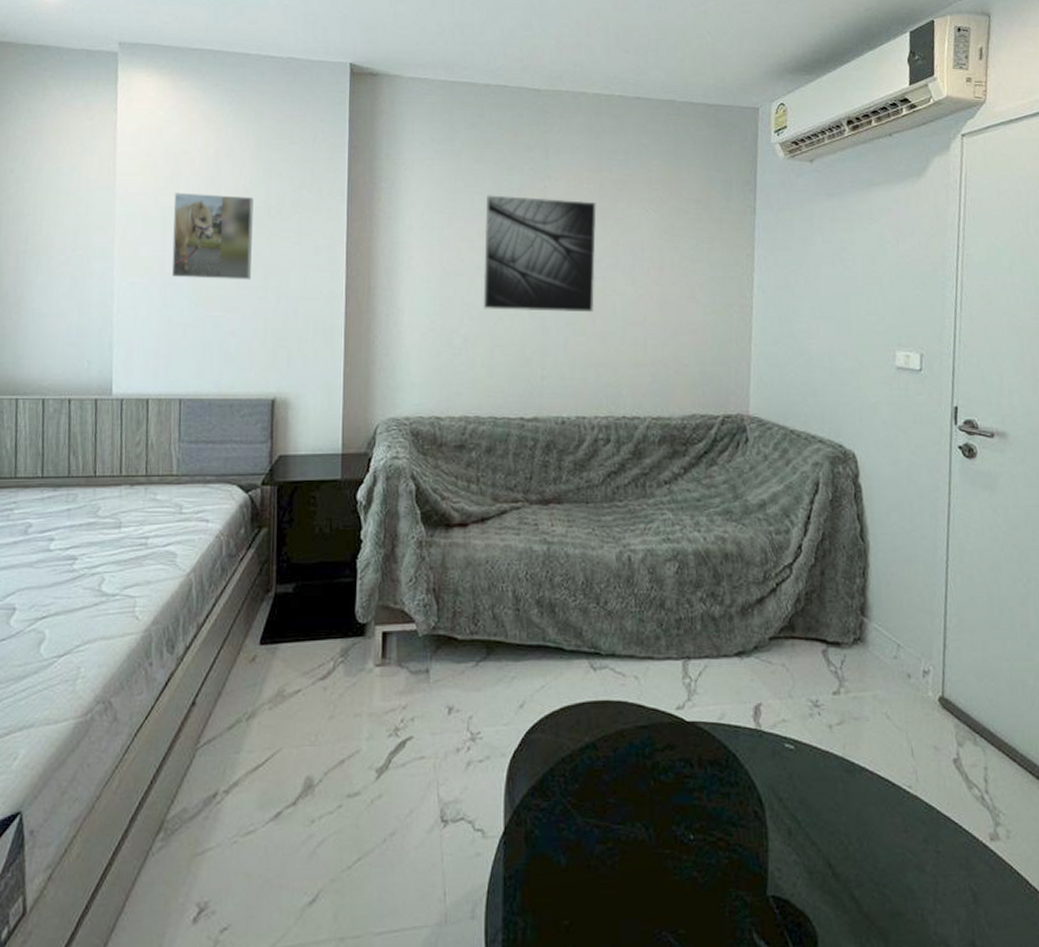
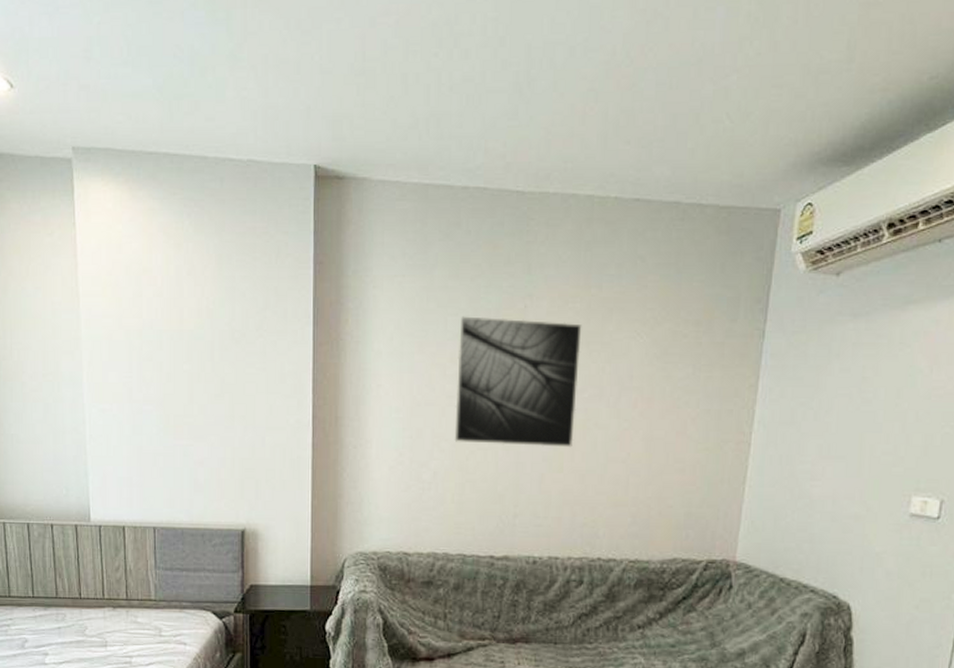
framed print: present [171,193,254,280] -> none [137,315,217,408]

